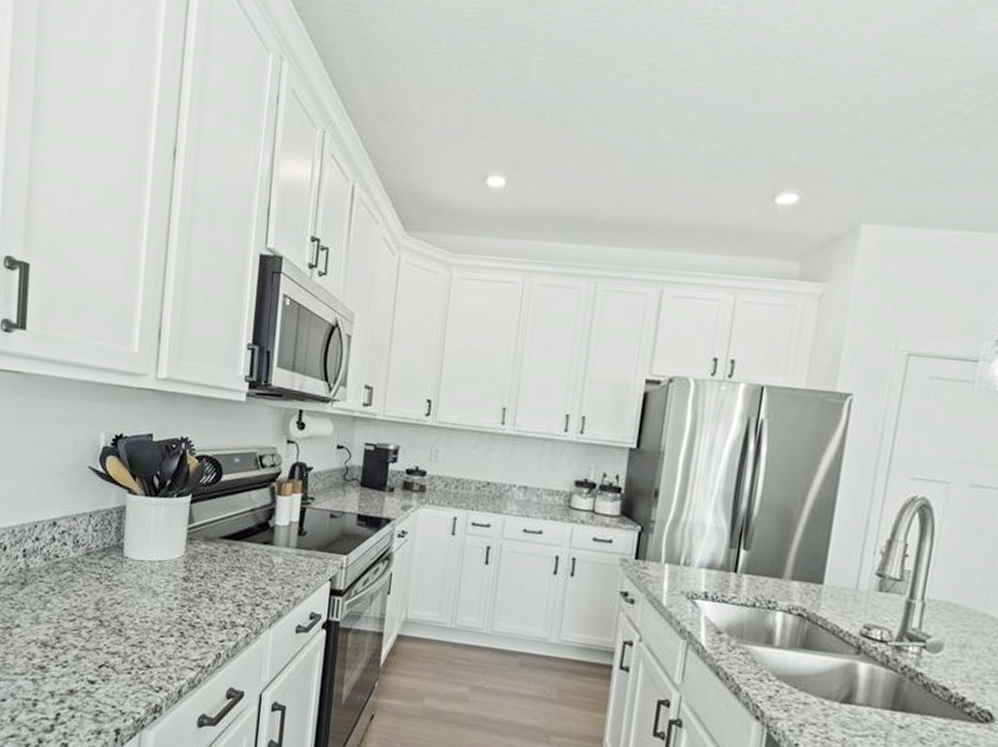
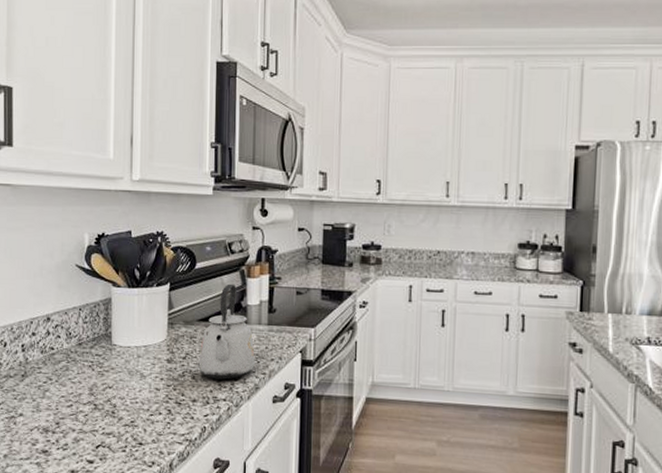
kettle: none [217,500,280,604] -> present [198,283,255,380]

